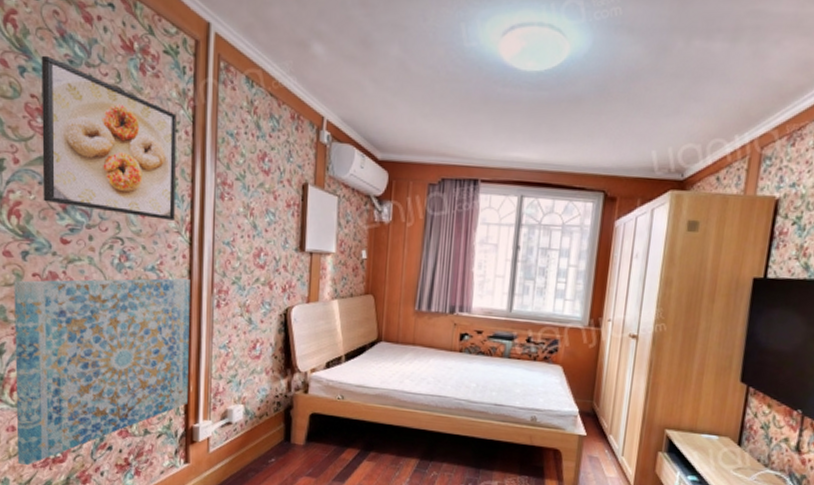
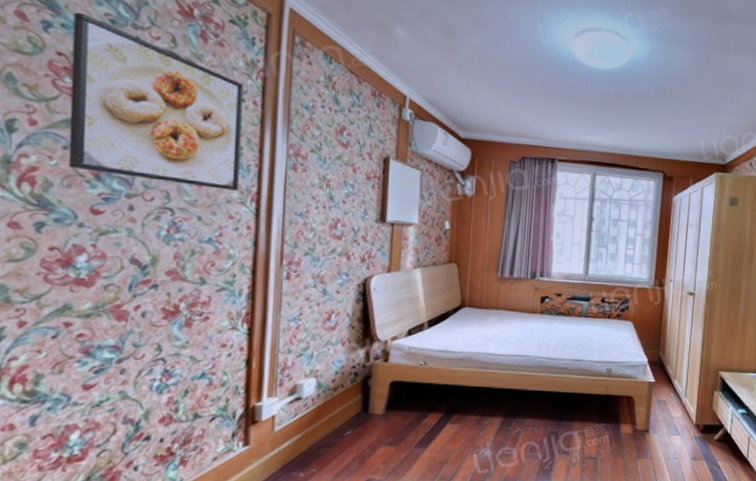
wall art: present [14,278,190,466] -> none [16,249,256,470]

